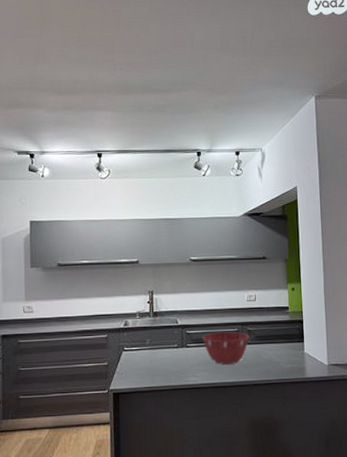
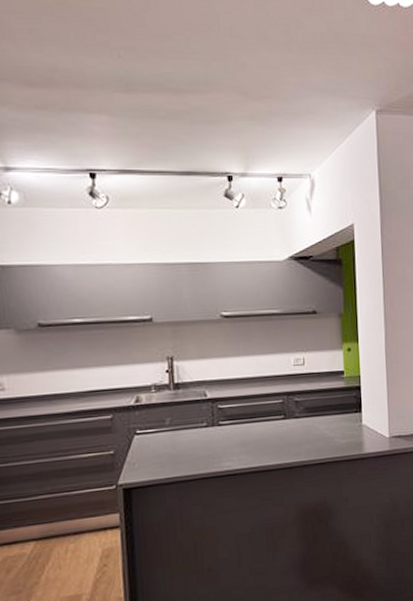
mixing bowl: present [202,332,250,365] -> none [238,404,297,444]

